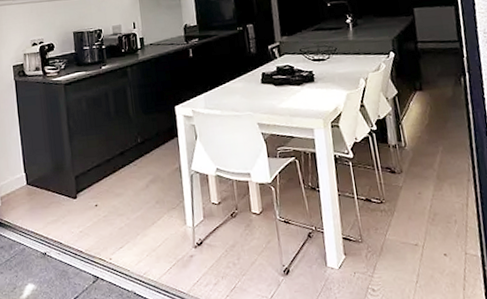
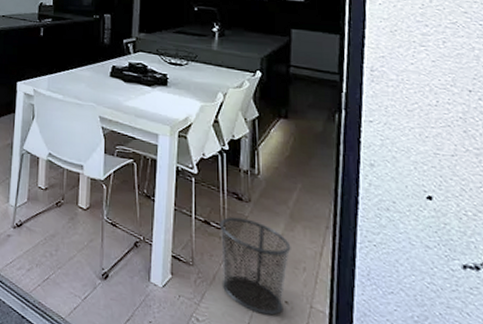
waste bin: none [379,188,444,271] -> present [219,217,291,315]

